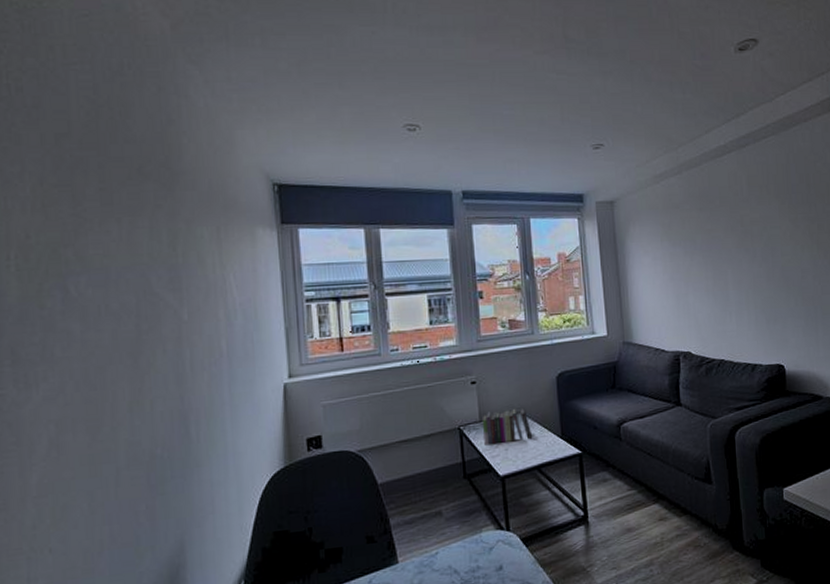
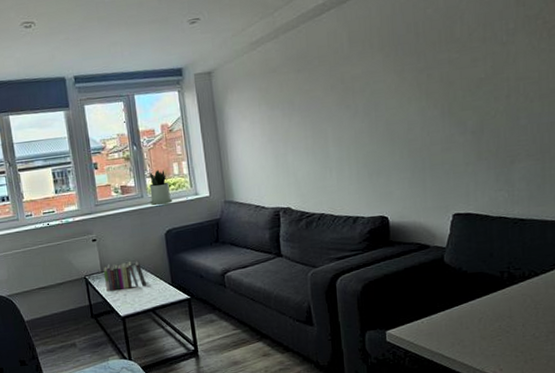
planter: none [541,303,567,344] -> present [149,169,173,206]

